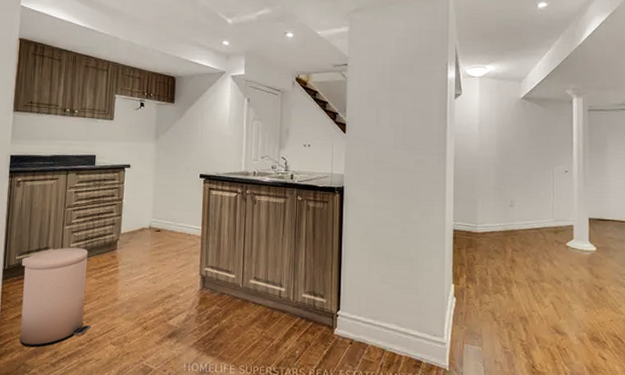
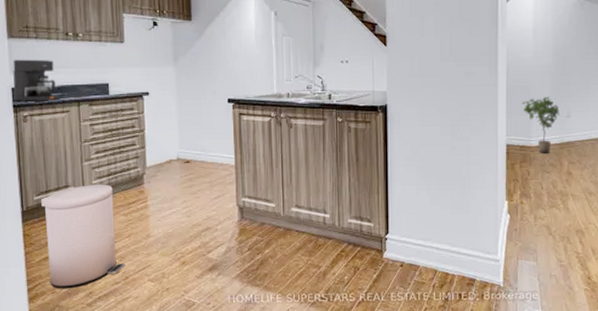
coffee maker: none [10,130,52,170] -> present [12,59,61,103]
potted plant: none [469,186,503,240] -> present [522,97,560,153]

